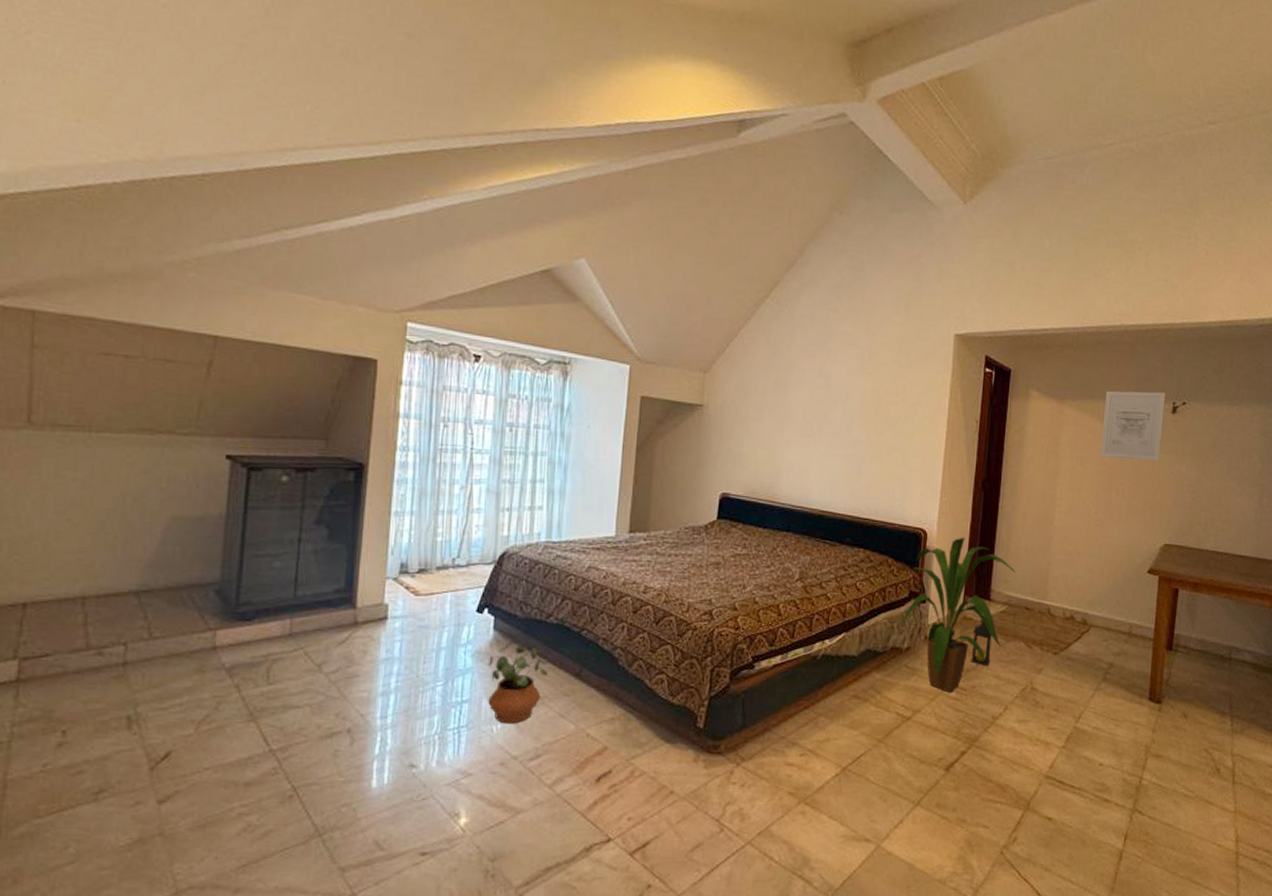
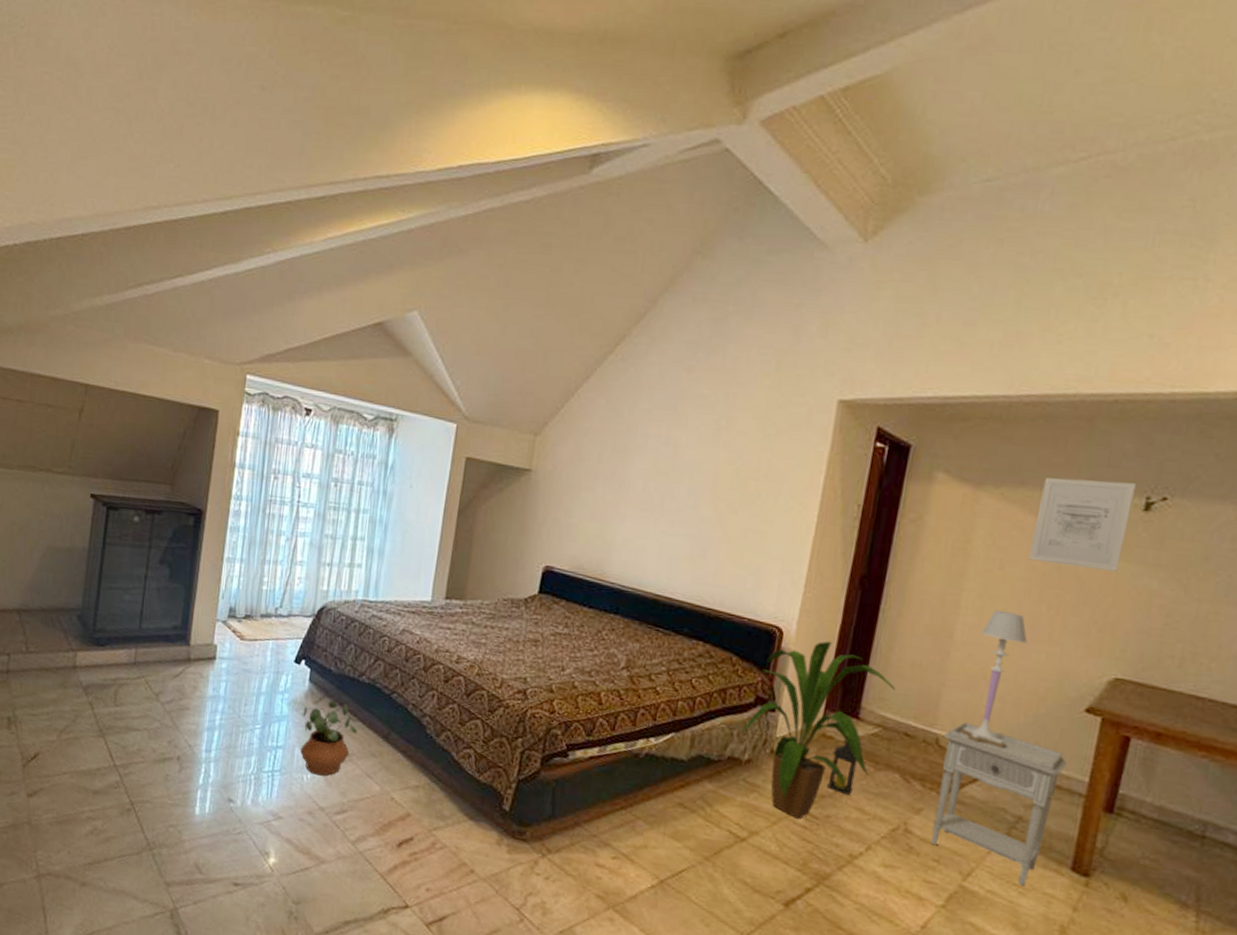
nightstand: none [1051,592,1140,719] -> present [931,722,1068,886]
table lamp: none [1064,499,1105,610] -> present [959,610,1027,749]

